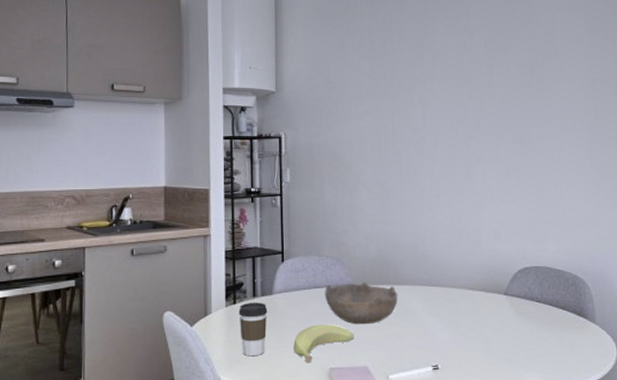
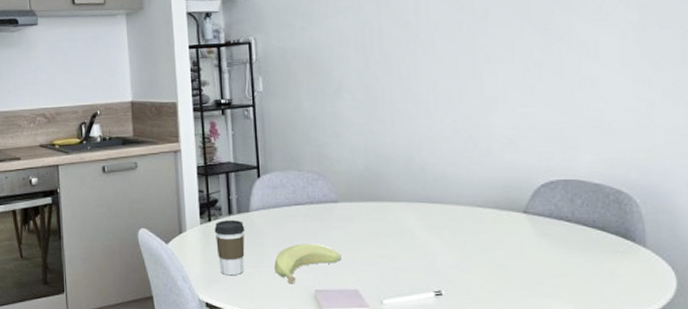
bowl: present [325,282,398,325] -> none [306,198,392,245]

